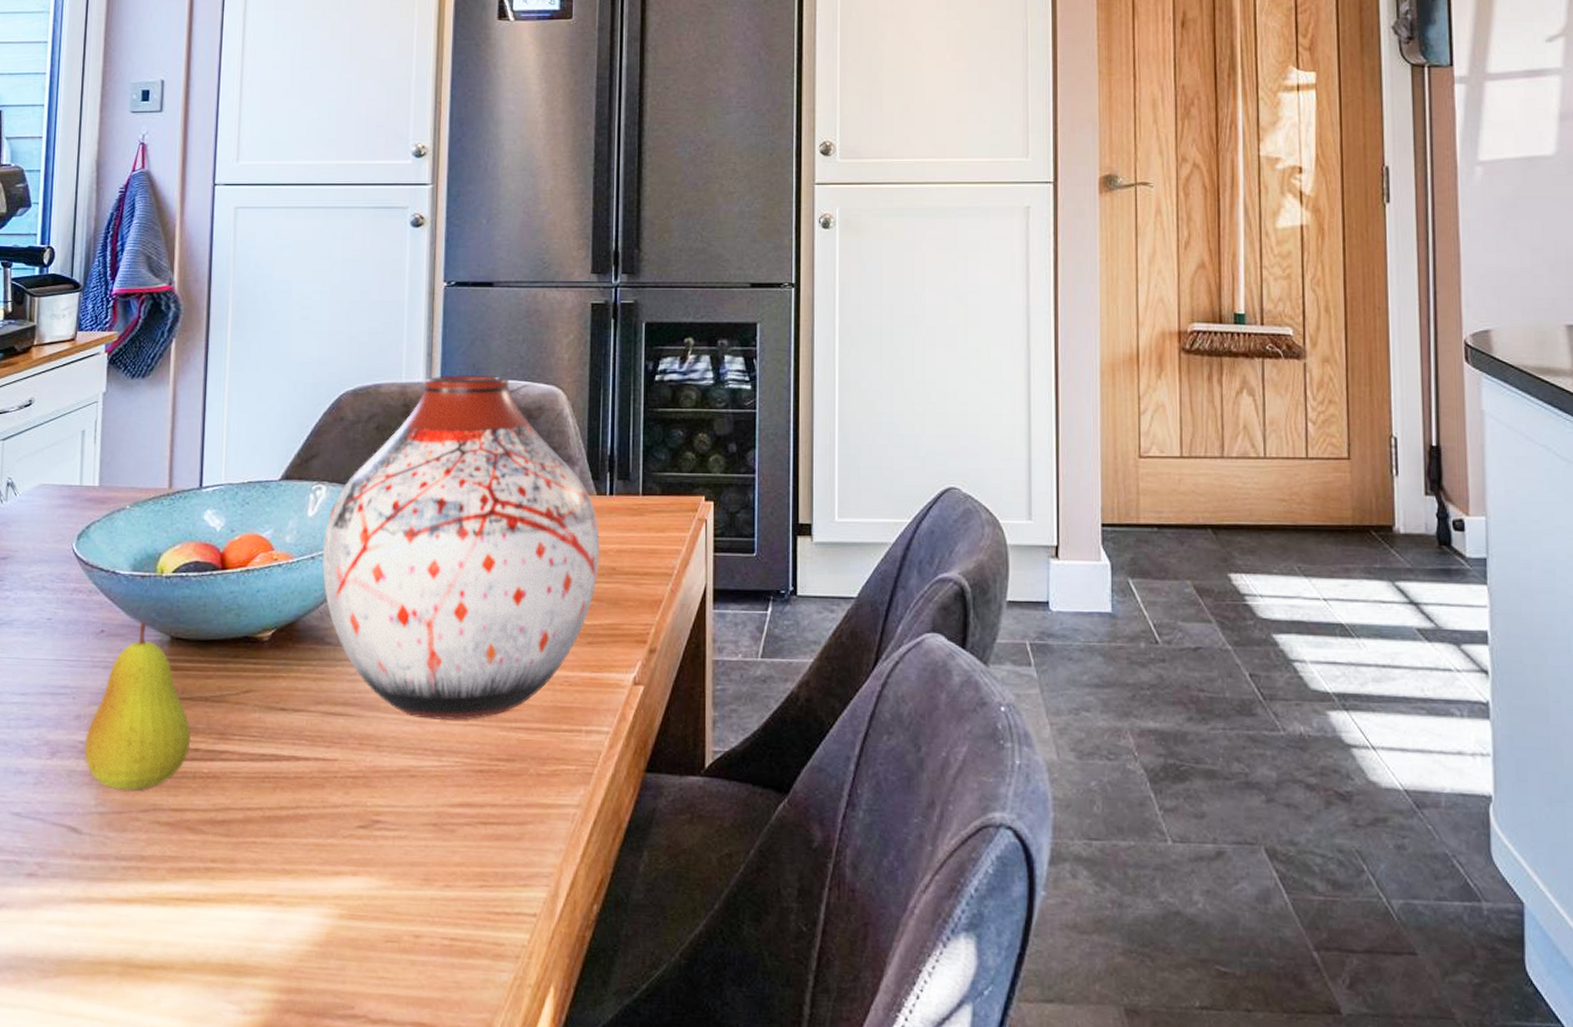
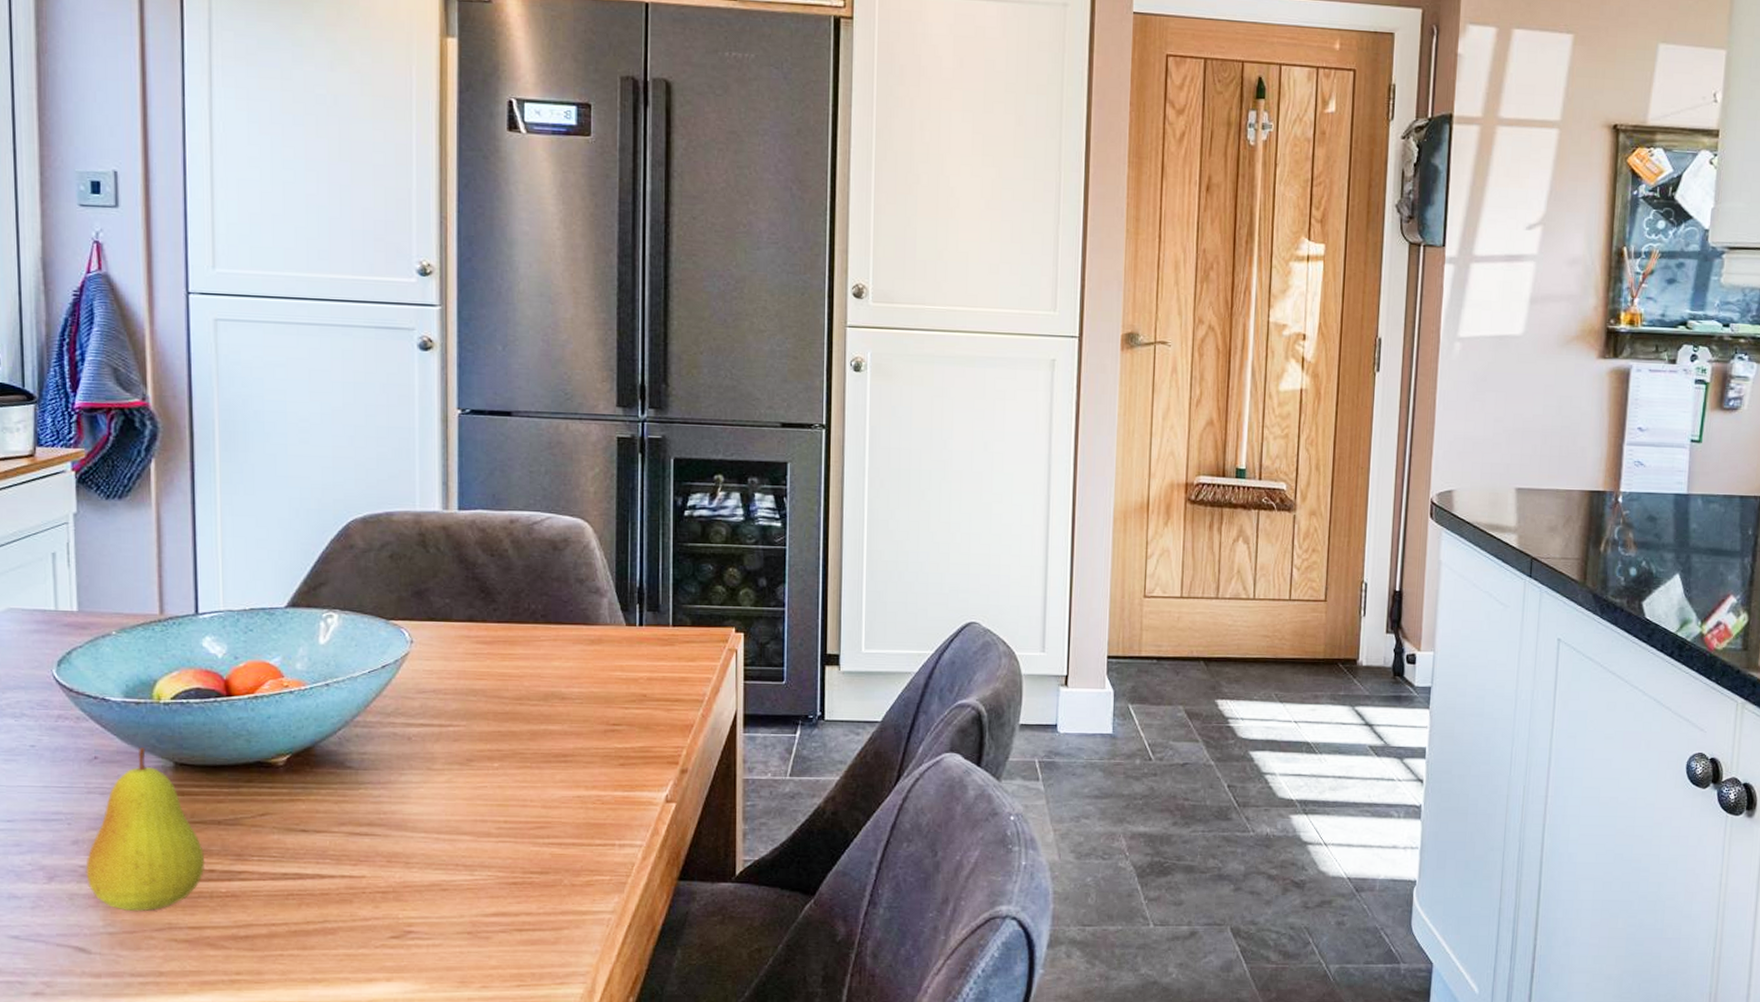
vase: present [322,375,599,720] -> none [337,505,629,838]

